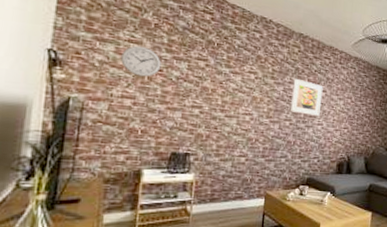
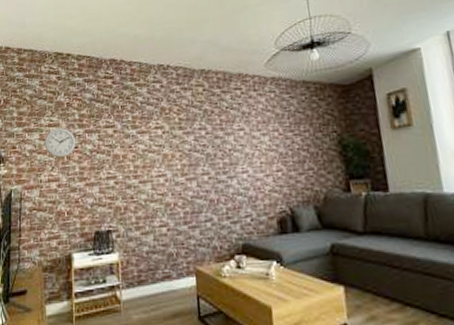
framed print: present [291,78,323,116] -> none [203,122,242,163]

